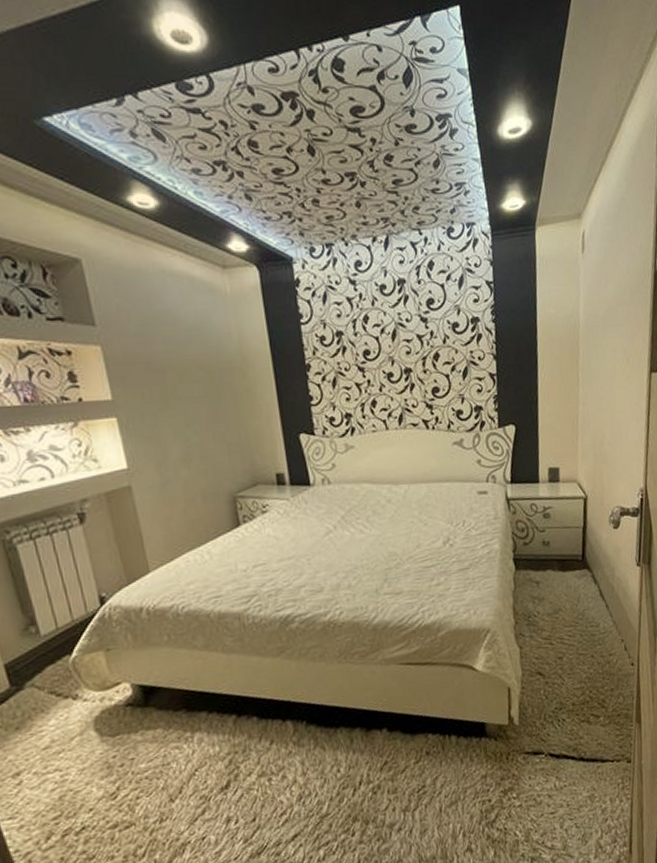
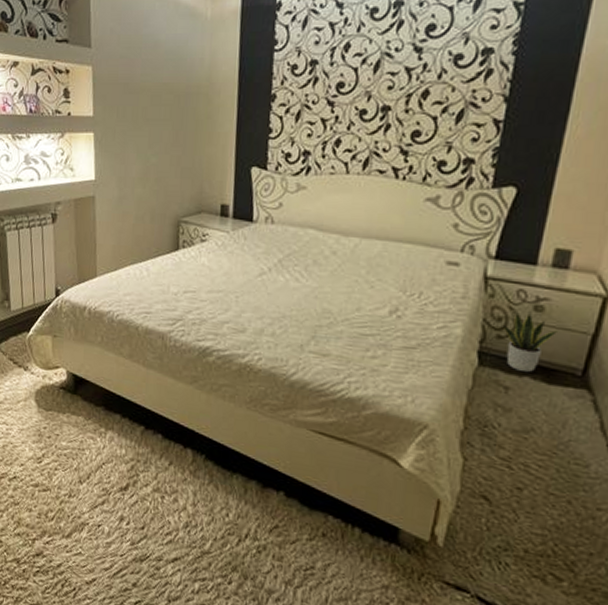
potted plant: none [526,519,562,567] -> present [502,312,559,373]

